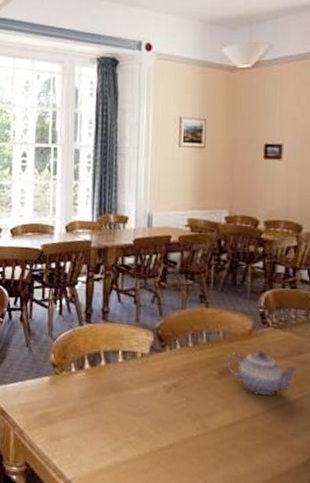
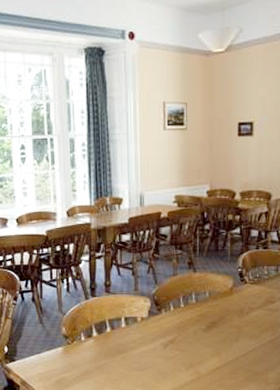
teapot: present [225,351,298,395] -> none [212,304,271,340]

